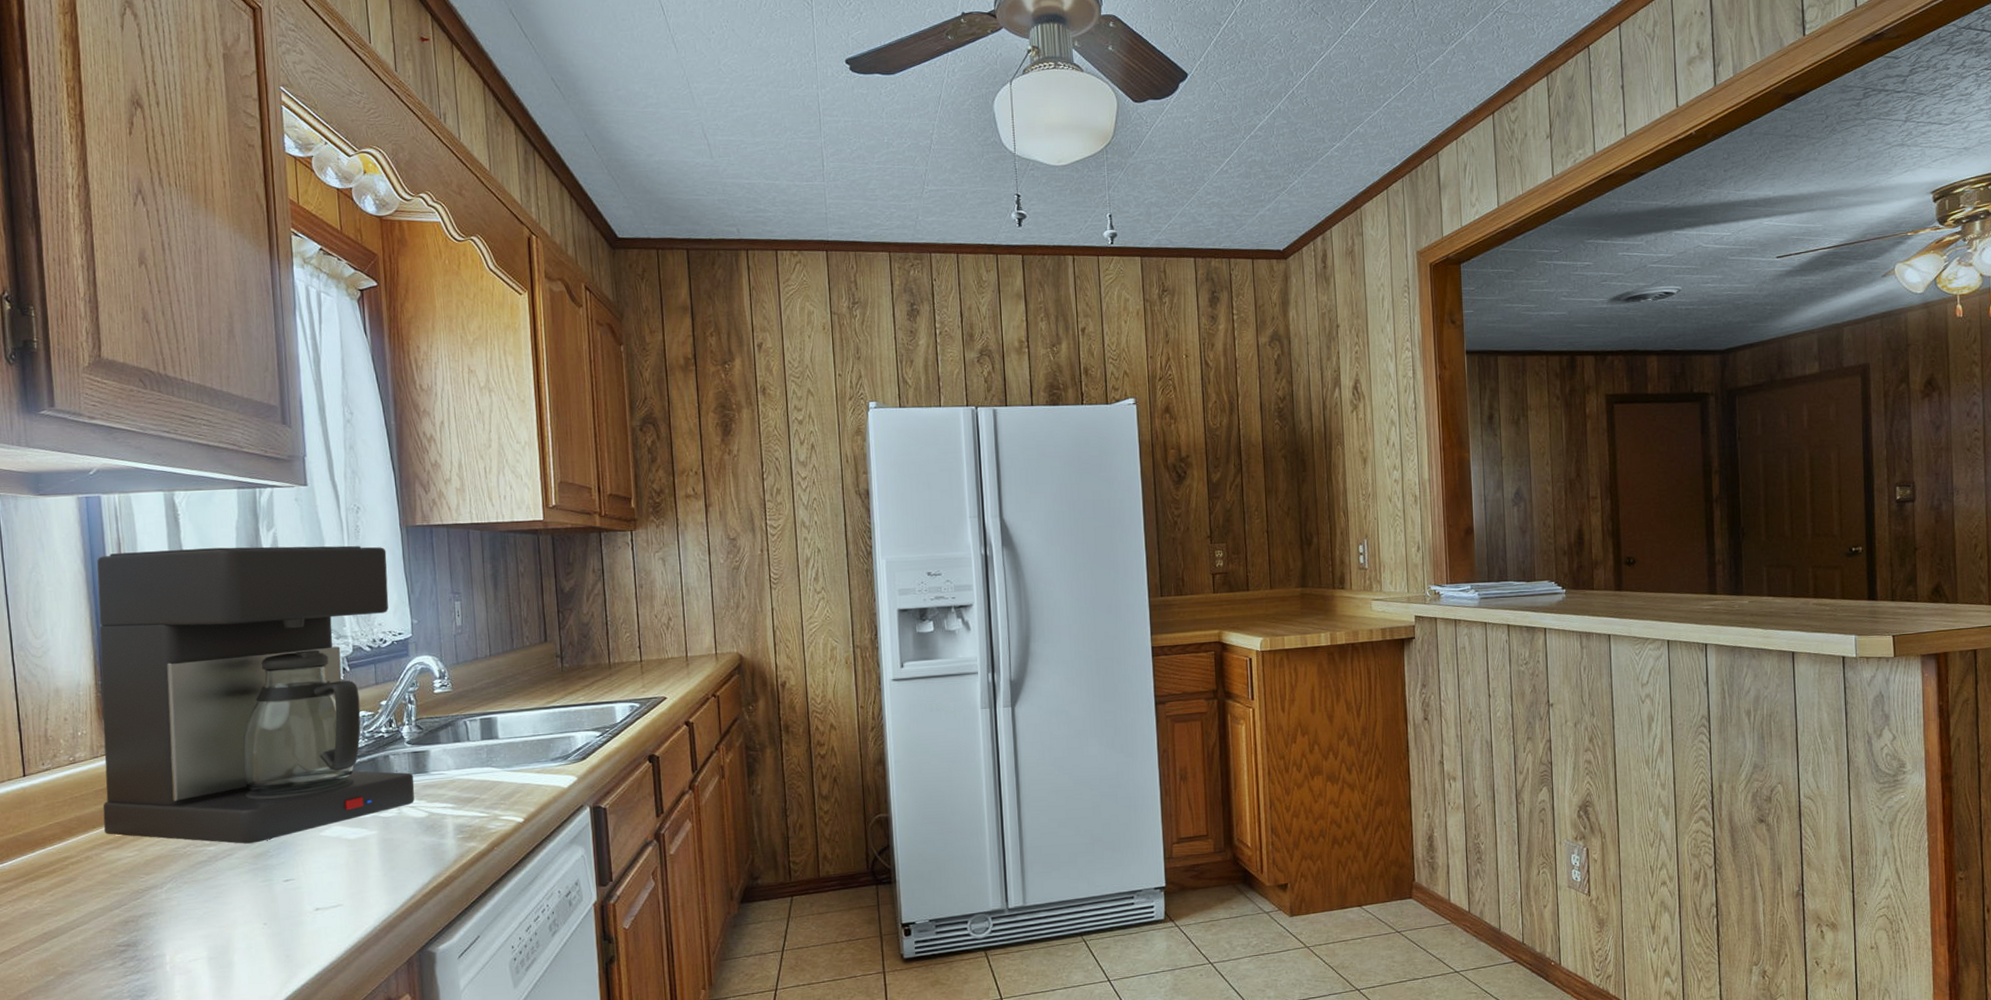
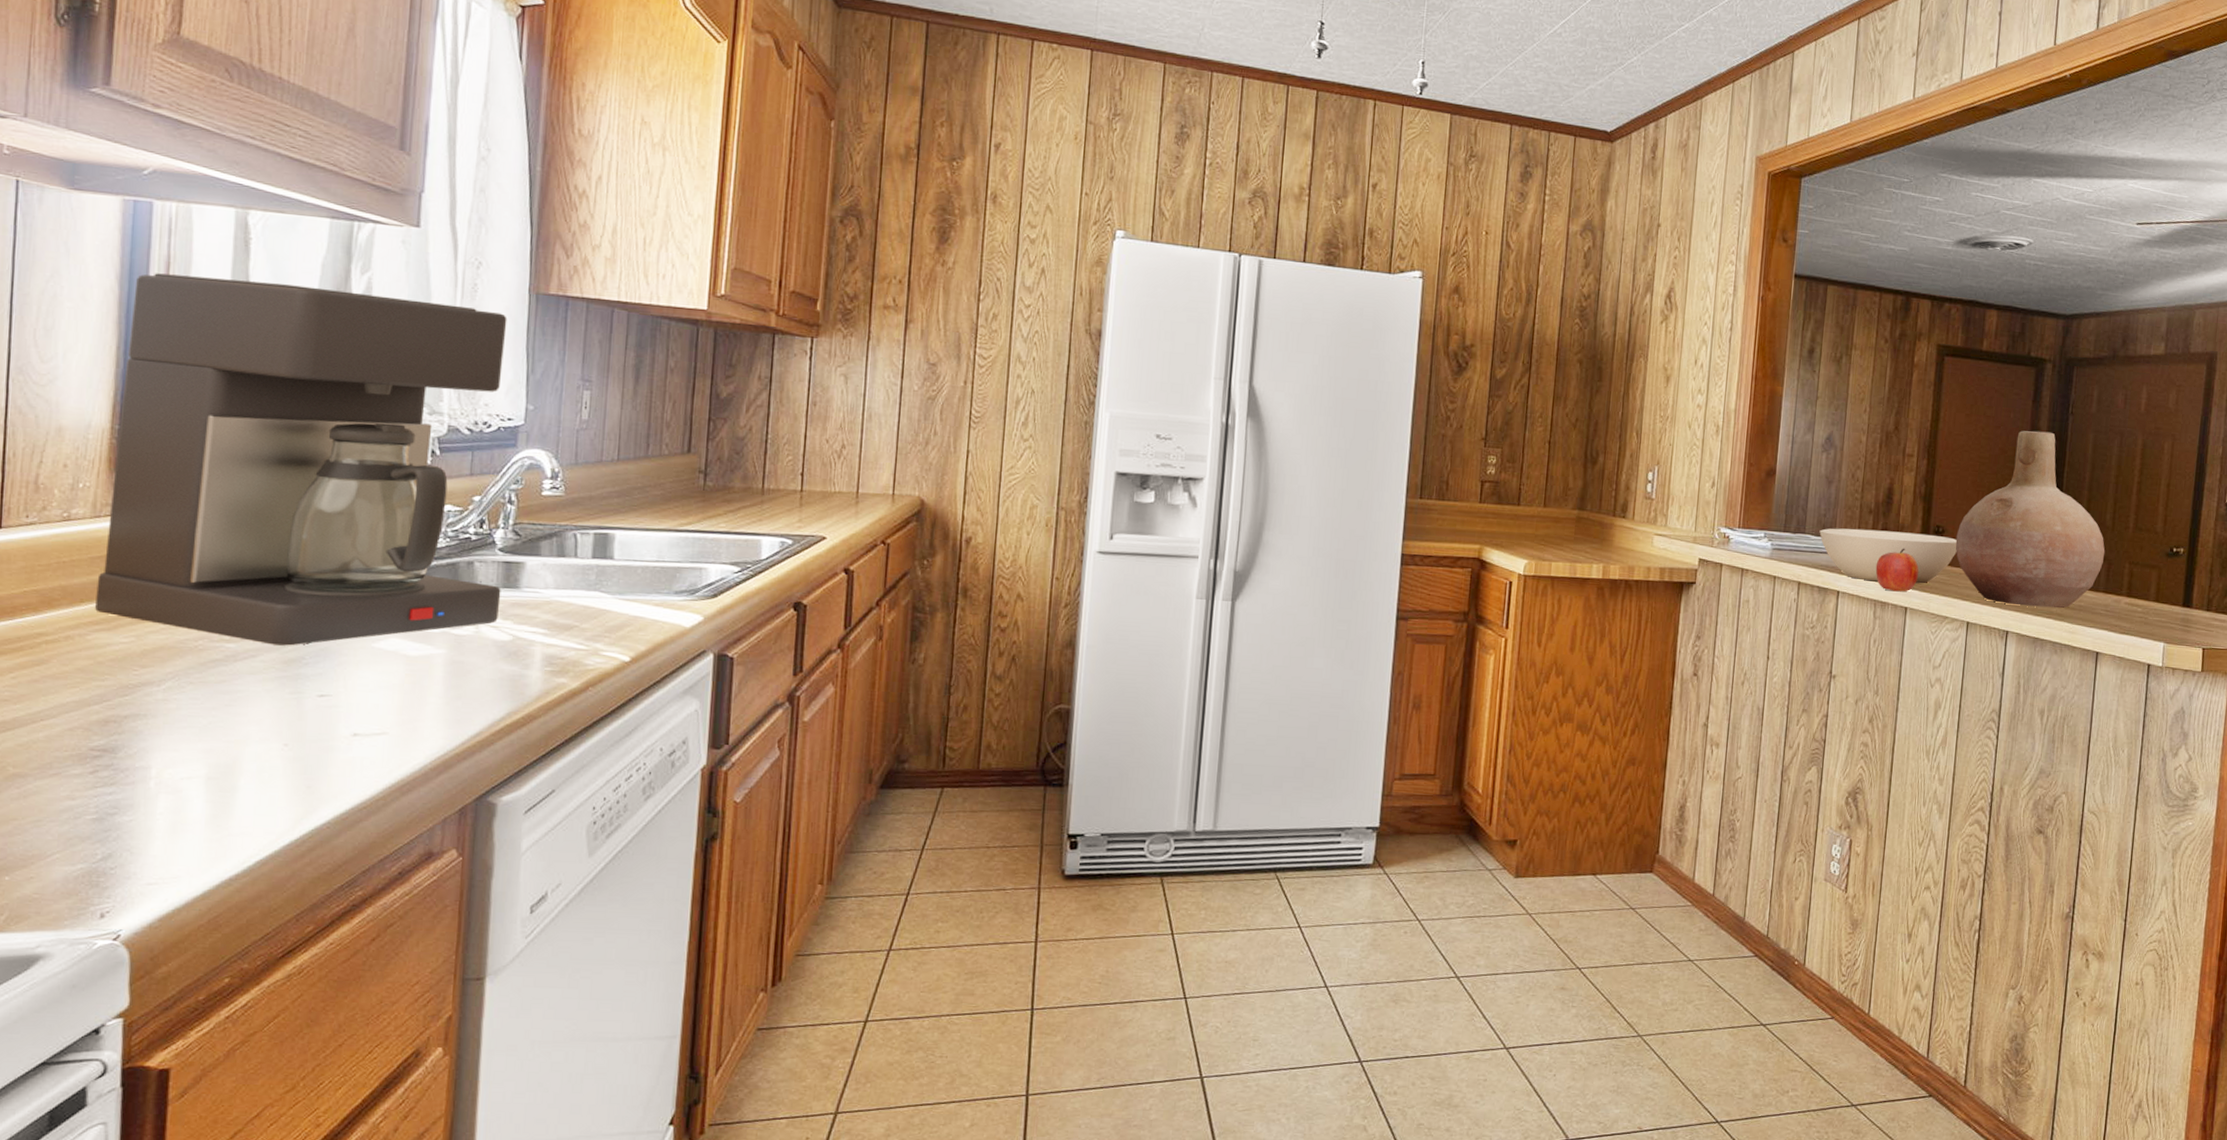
bowl: none [1520,566,1649,615] -> present [1819,528,1957,584]
fruit: none [1576,581,1617,622] -> present [1875,548,1919,592]
vase: none [1646,458,1788,620] -> present [1955,430,2106,609]

